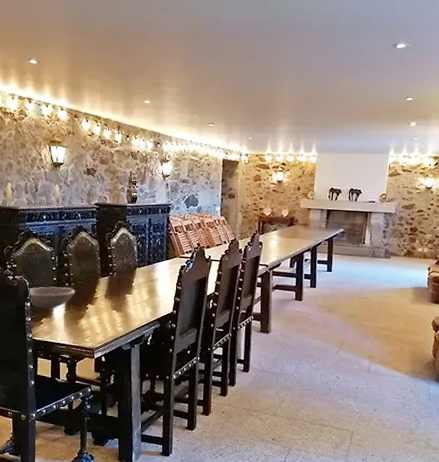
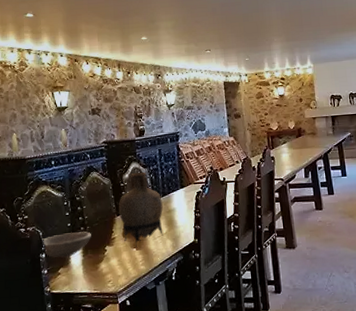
vase: none [103,239,147,310] -> present [118,172,163,248]

